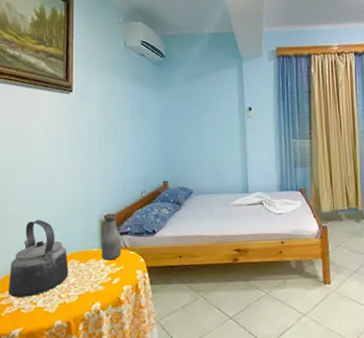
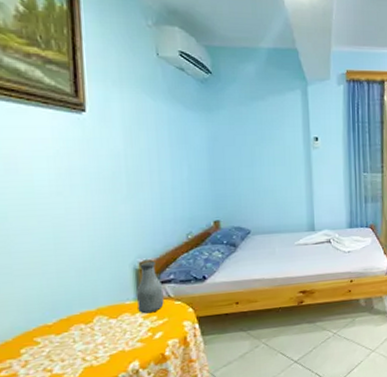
kettle: present [9,219,69,298] -> none [9,270,95,367]

